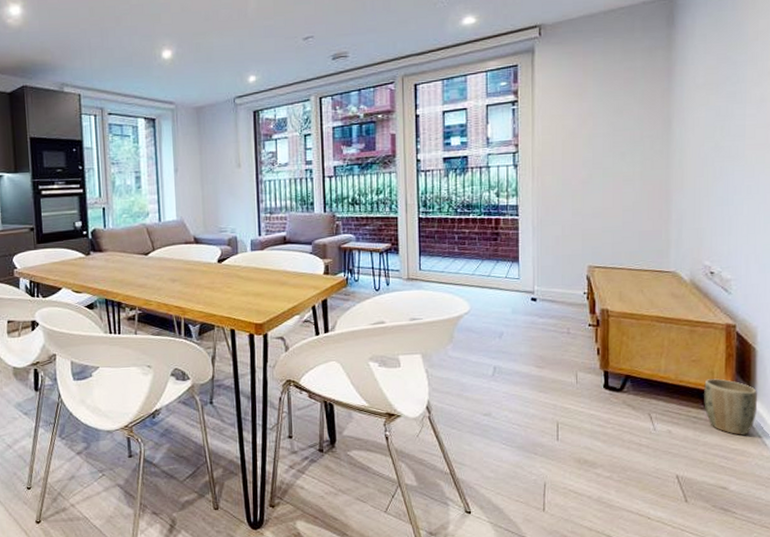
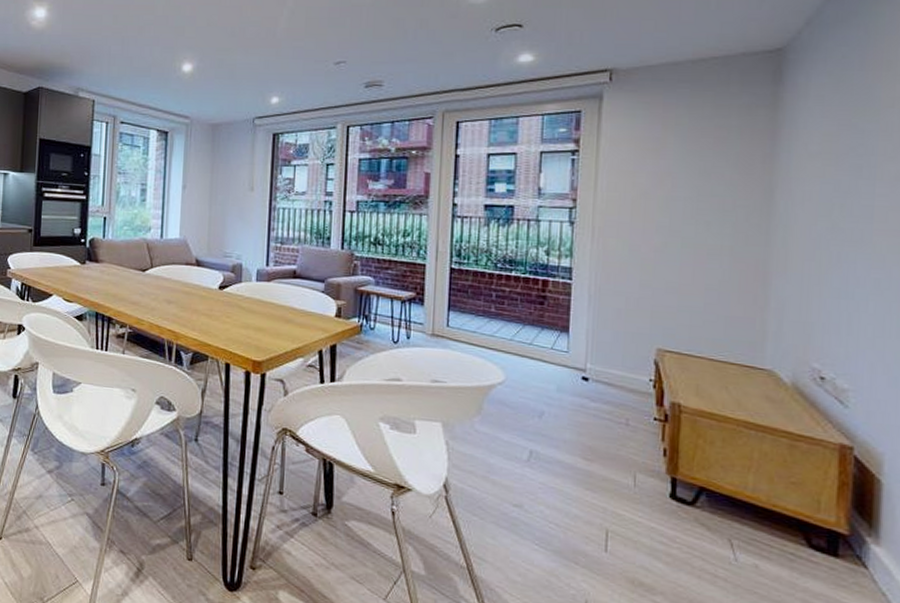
plant pot: present [704,378,758,435] -> none [805,509,882,589]

